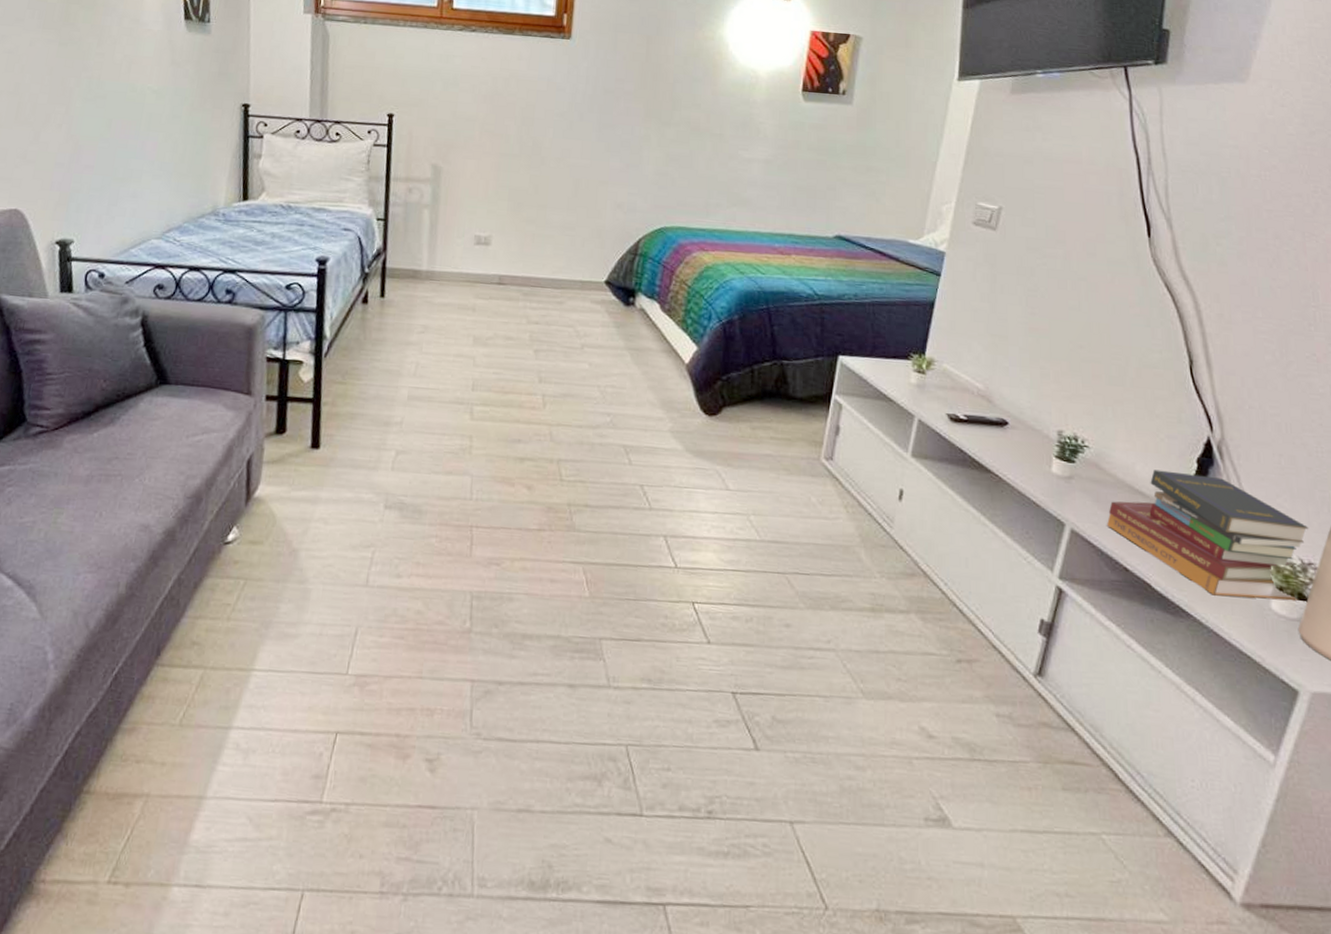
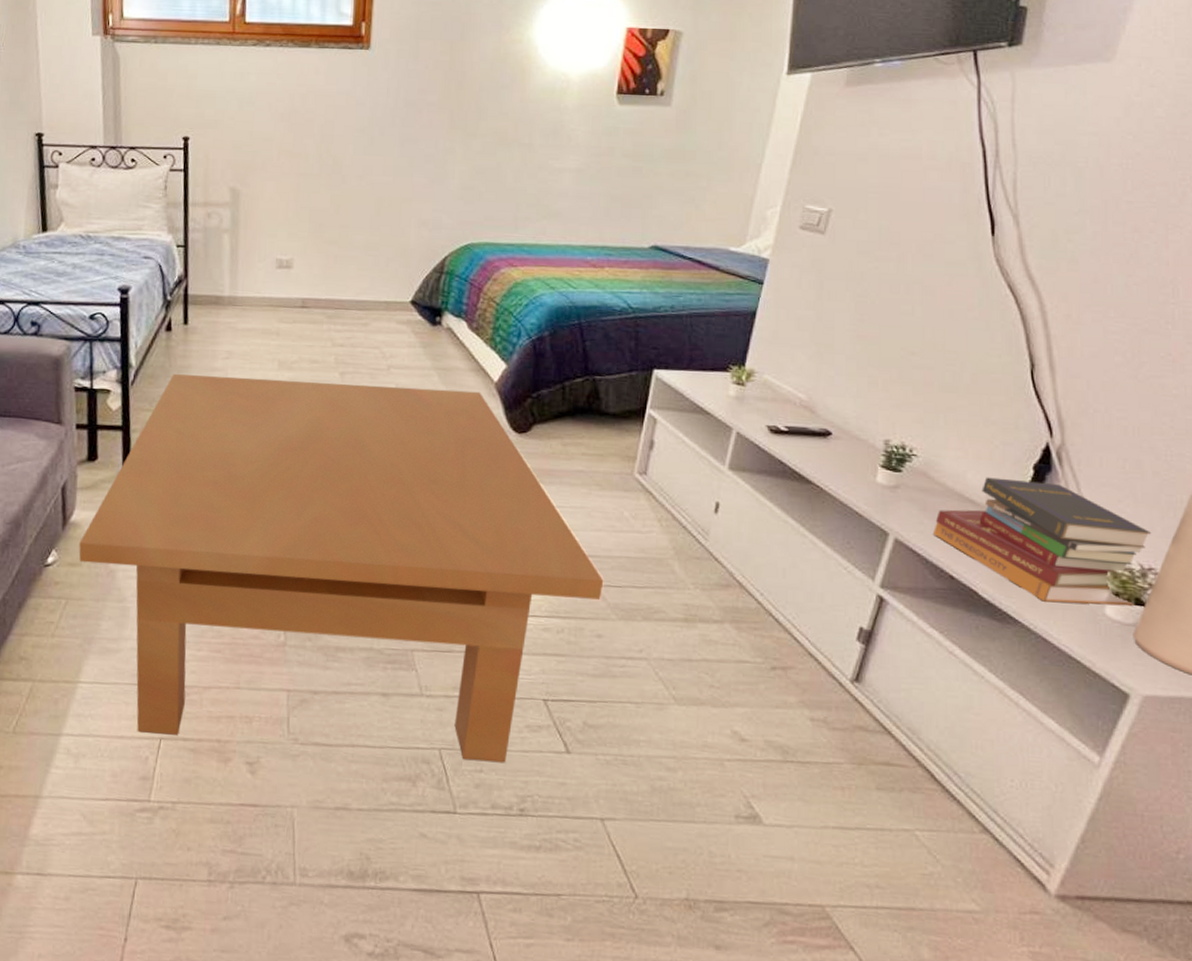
table: none [261,347,792,761] -> present [79,374,604,763]

